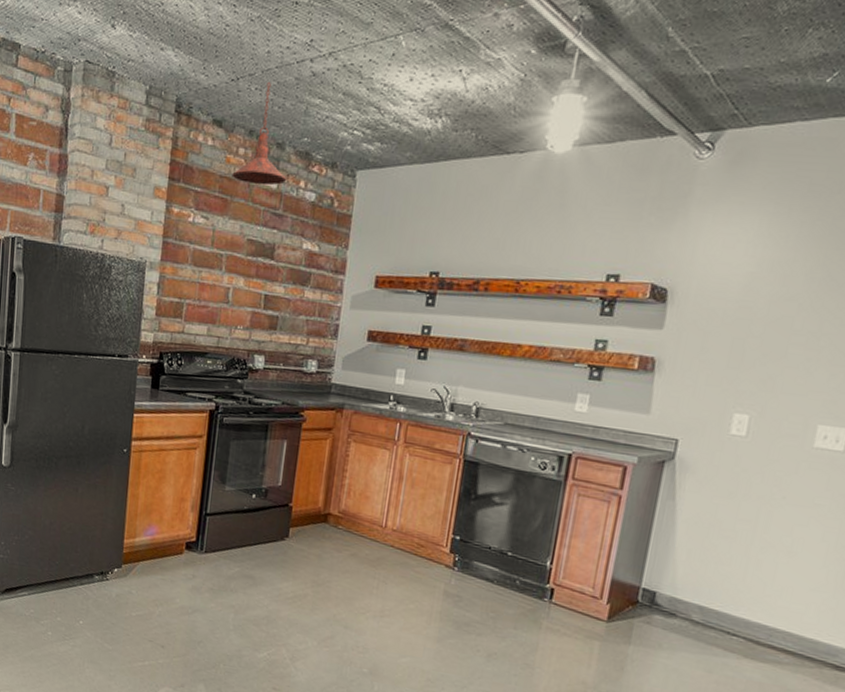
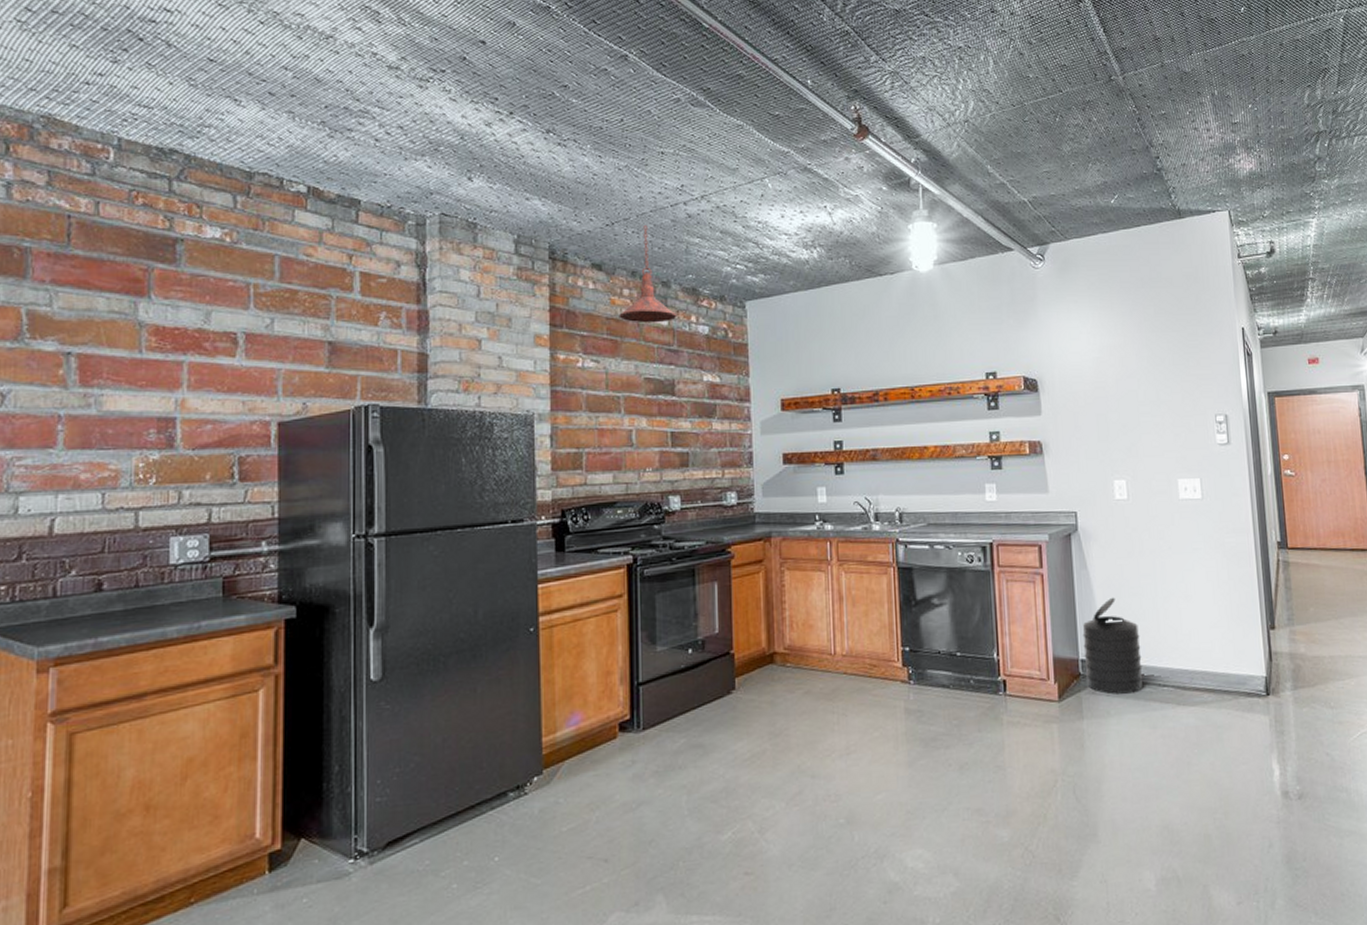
trash can: none [643,534,720,634] -> present [1082,597,1143,694]

